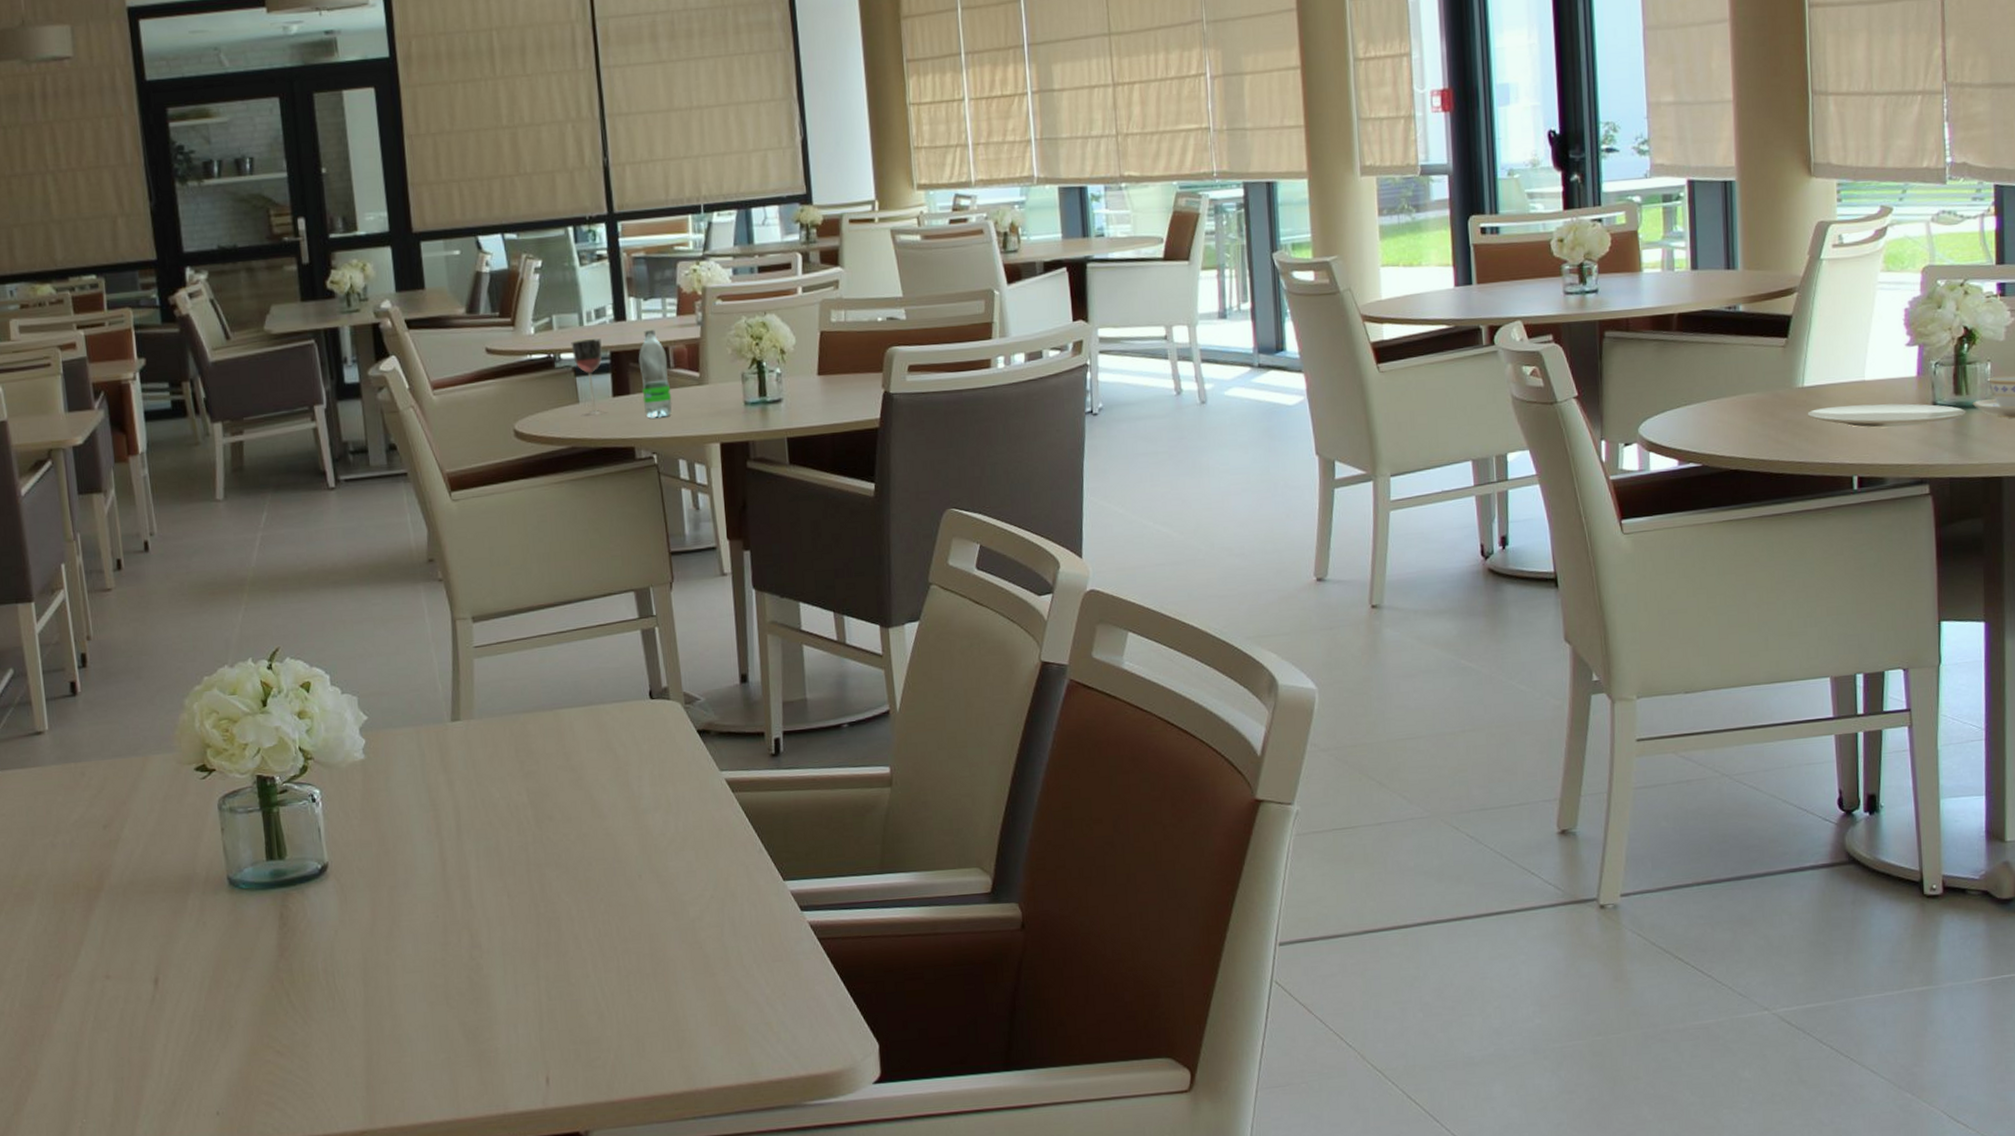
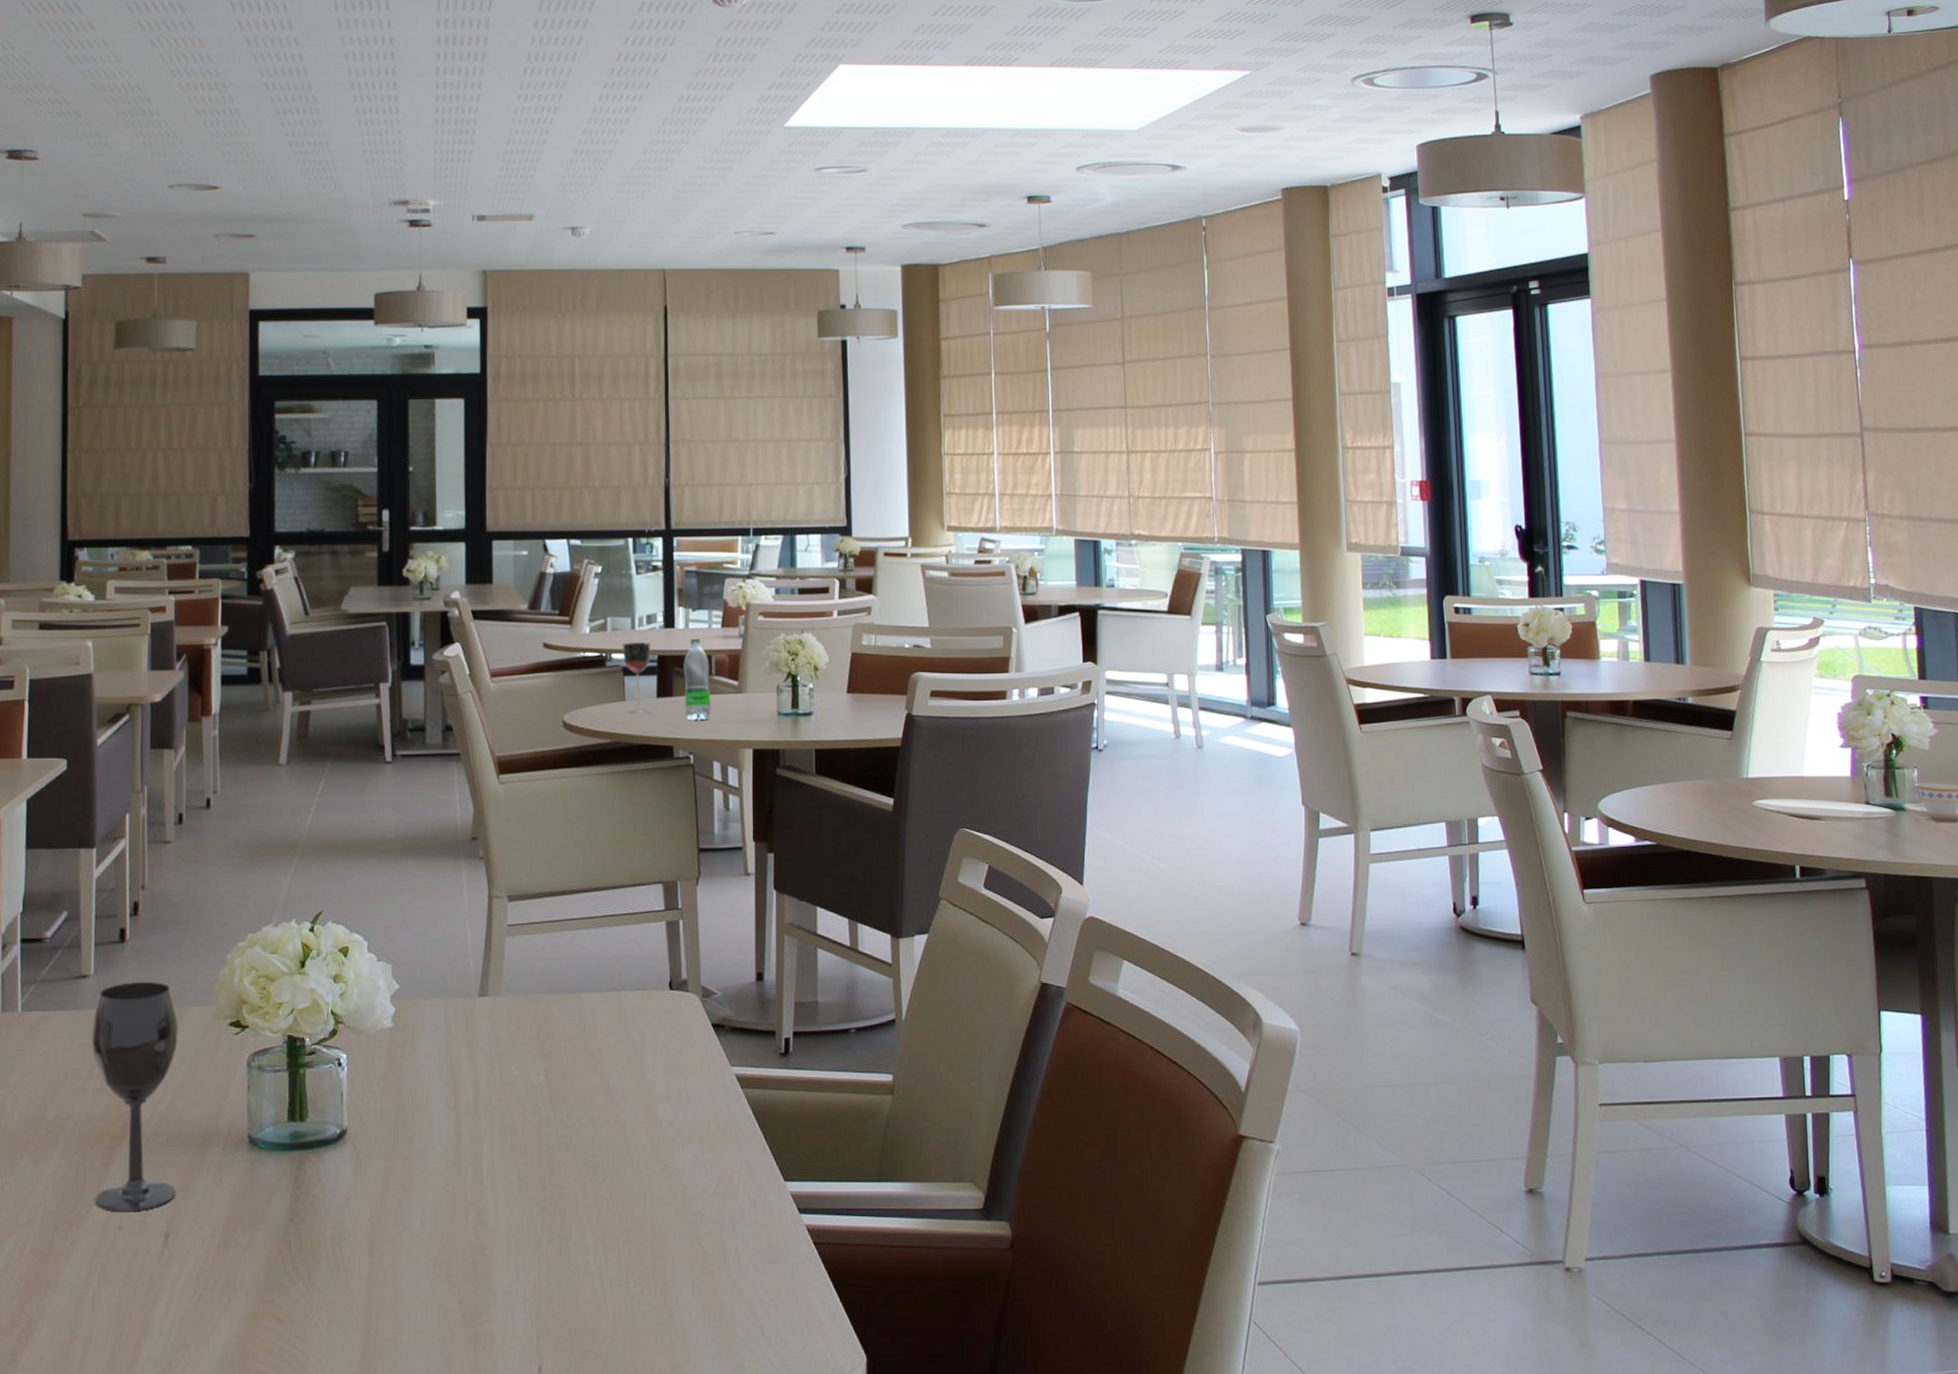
wine glass: none [54,733,160,961] -> present [91,982,178,1212]

